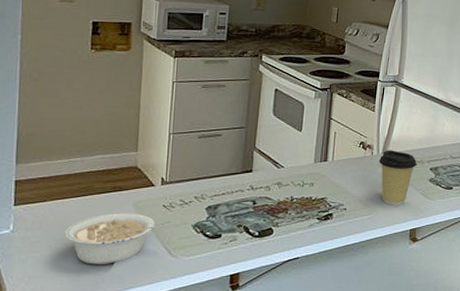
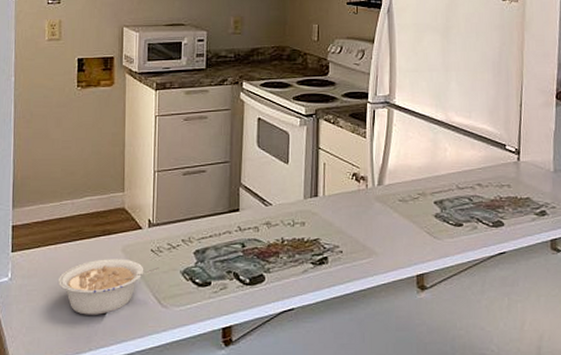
coffee cup: present [378,150,417,205] -> none [374,181,418,246]

